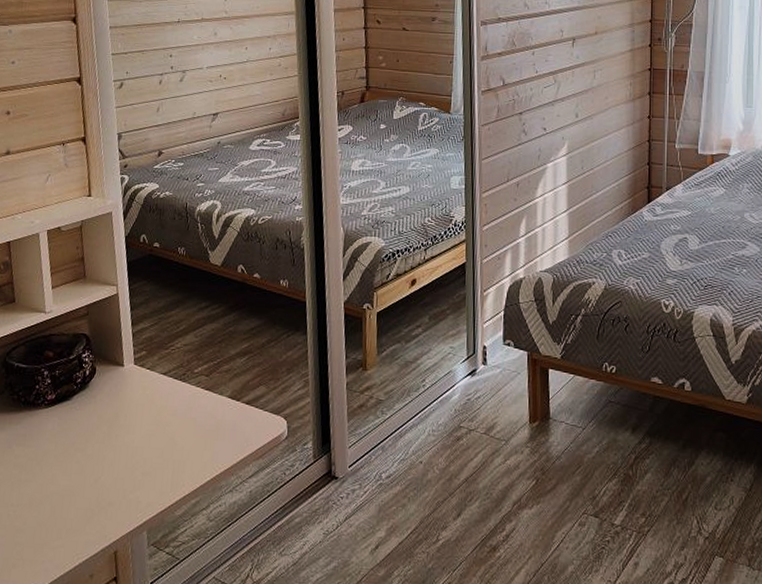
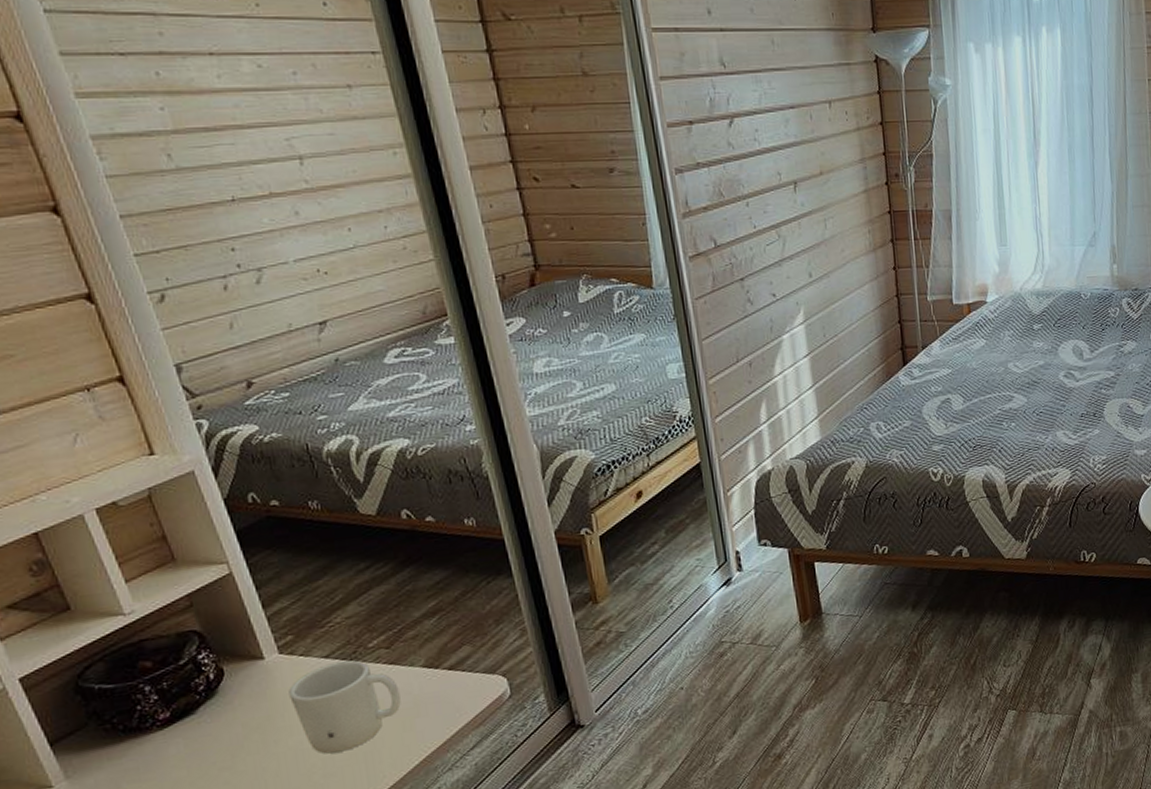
mug: none [133,380,208,456] -> present [289,660,401,754]

